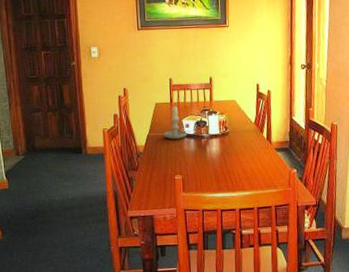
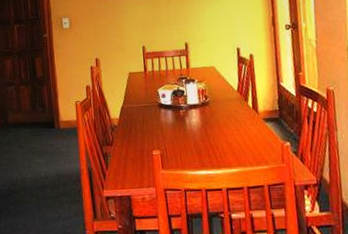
candle: present [164,105,188,140] -> none [139,74,164,111]

